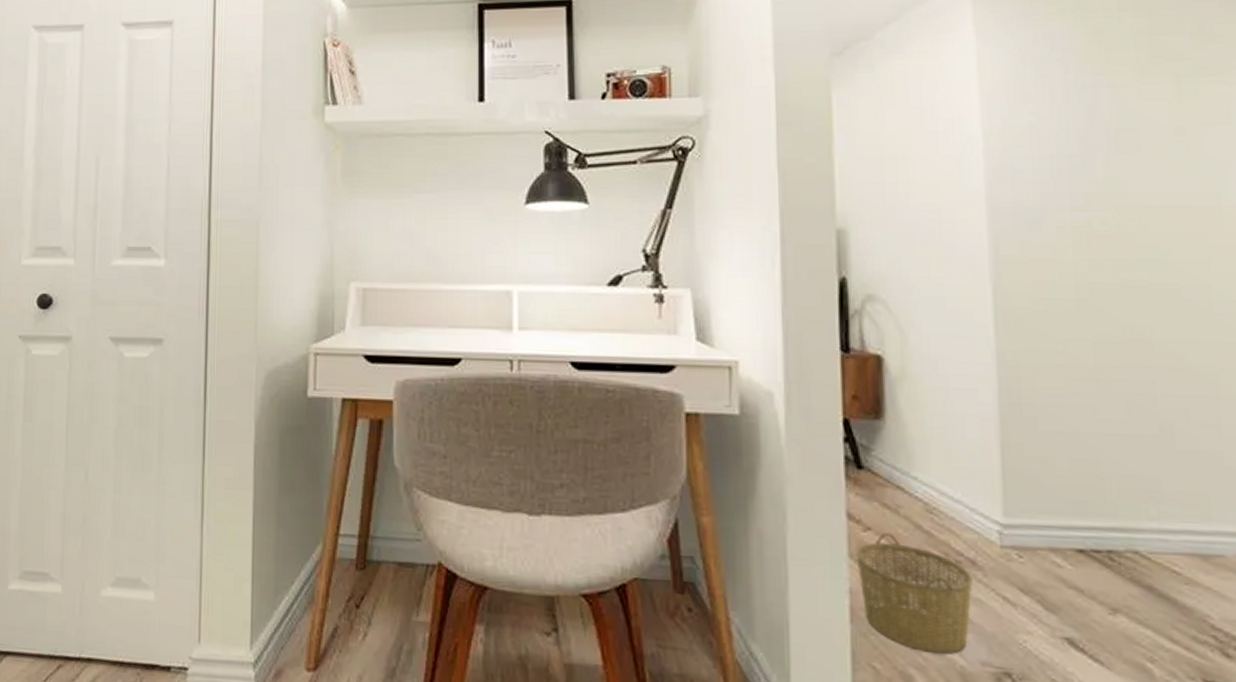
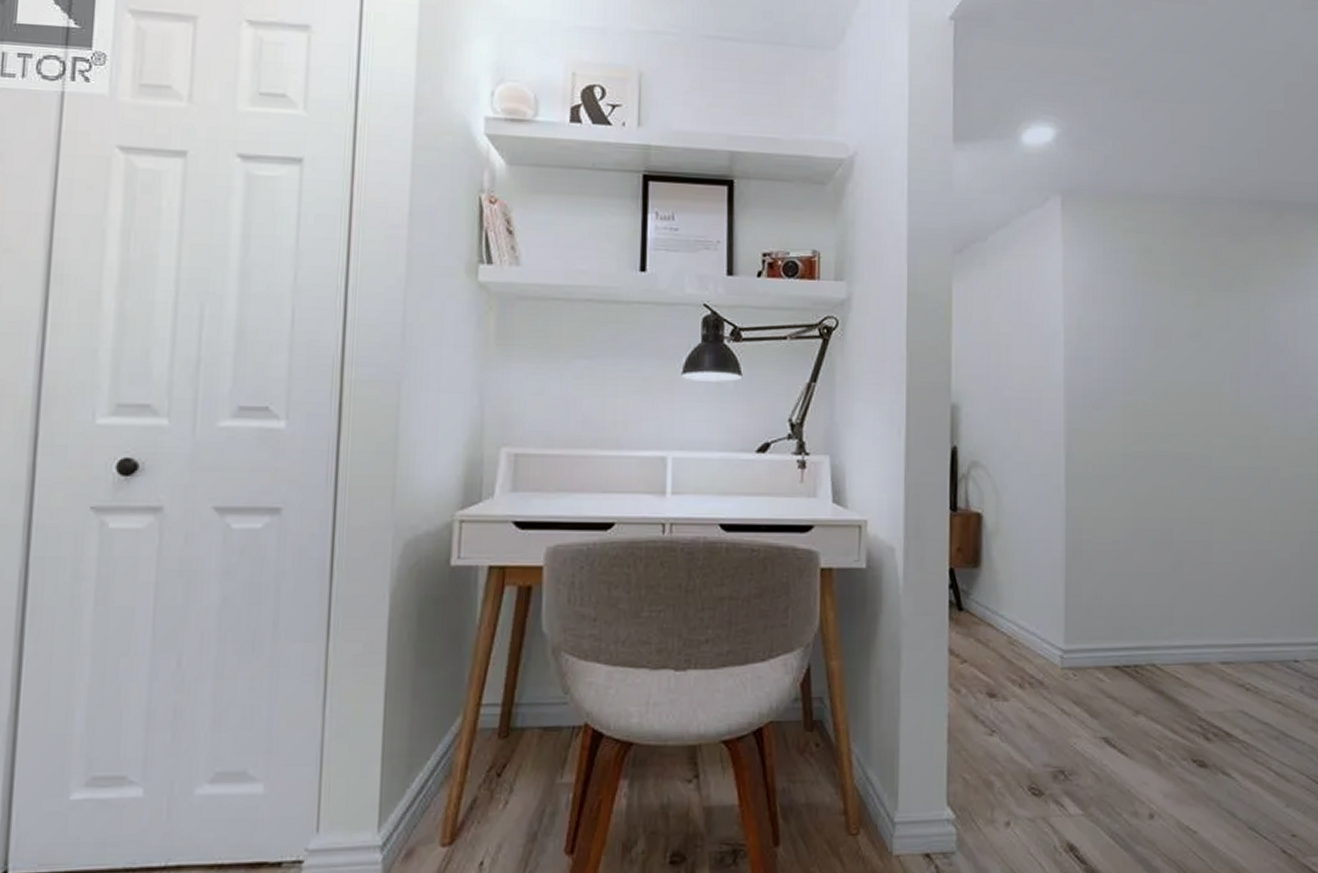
basket: present [856,531,973,654] -> none [954,662,1040,761]

